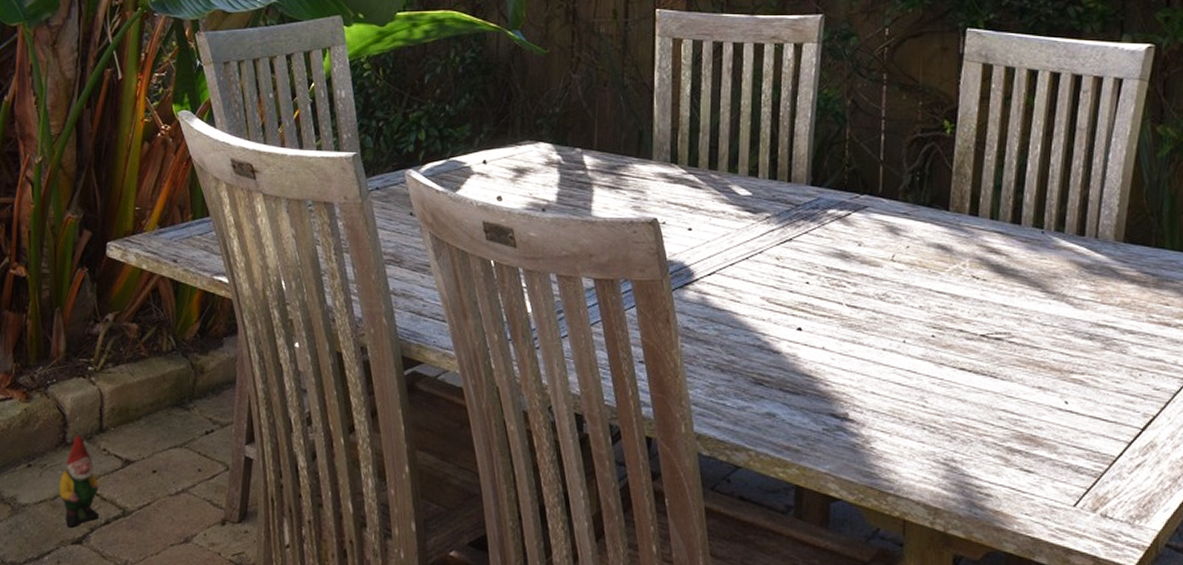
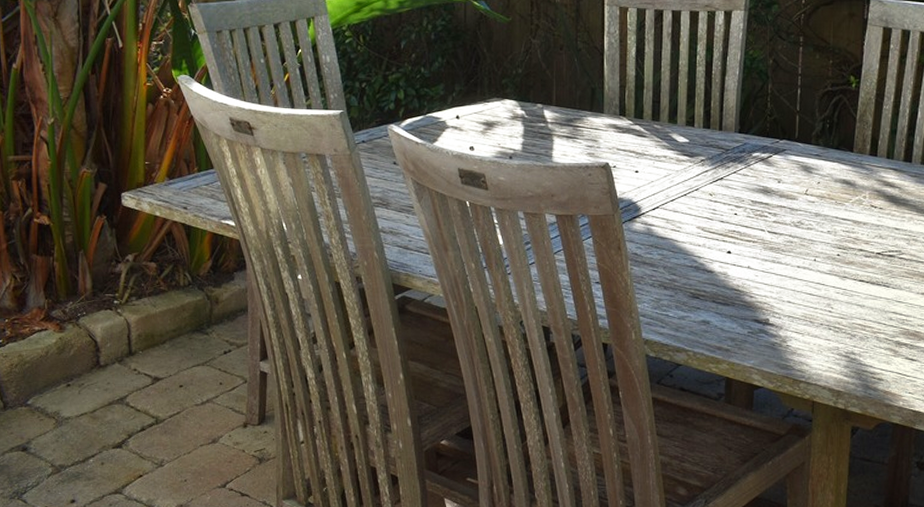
garden gnome: present [59,435,99,528] -> none [97,358,135,435]

